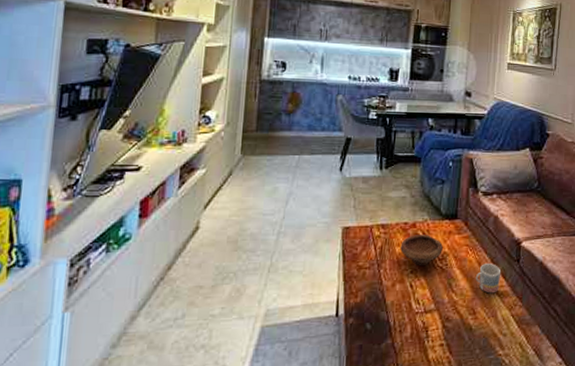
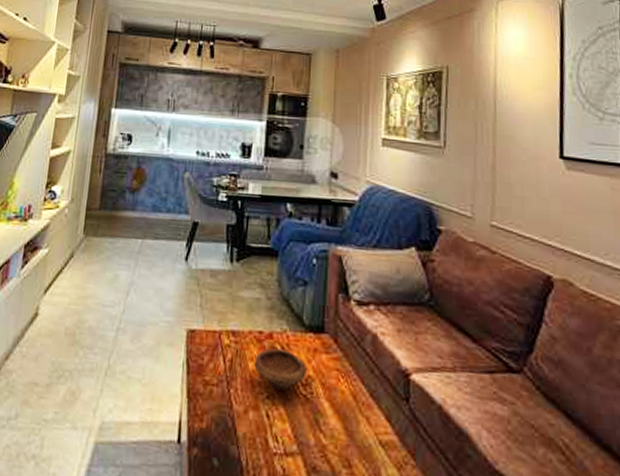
mug: present [475,263,500,294] -> none [349,398,383,442]

